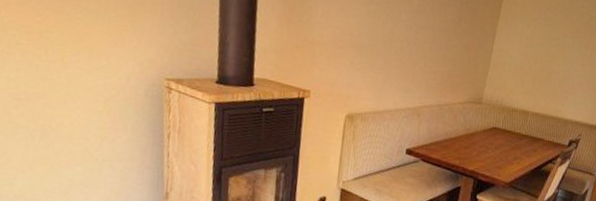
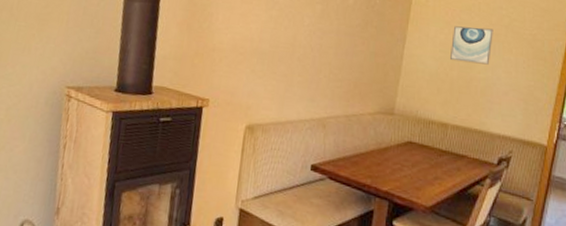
wall art: none [534,22,574,59] -> present [450,26,494,65]

